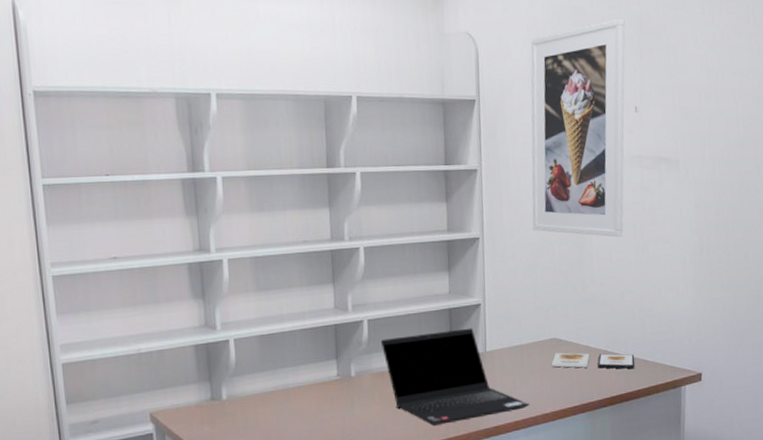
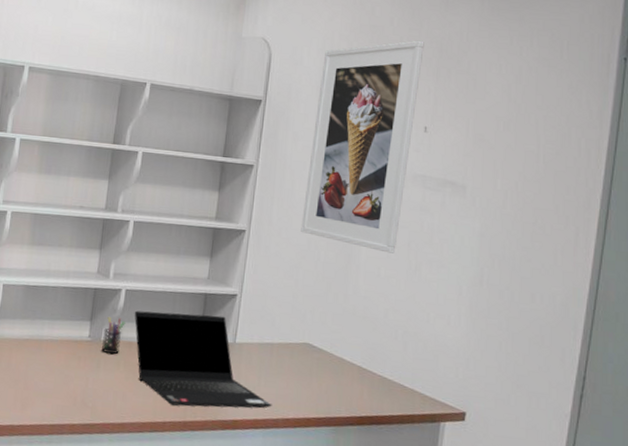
pen holder: none [352,350,373,389] -> present [102,316,126,355]
picture frame: present [551,352,635,369] -> none [300,358,392,392]

